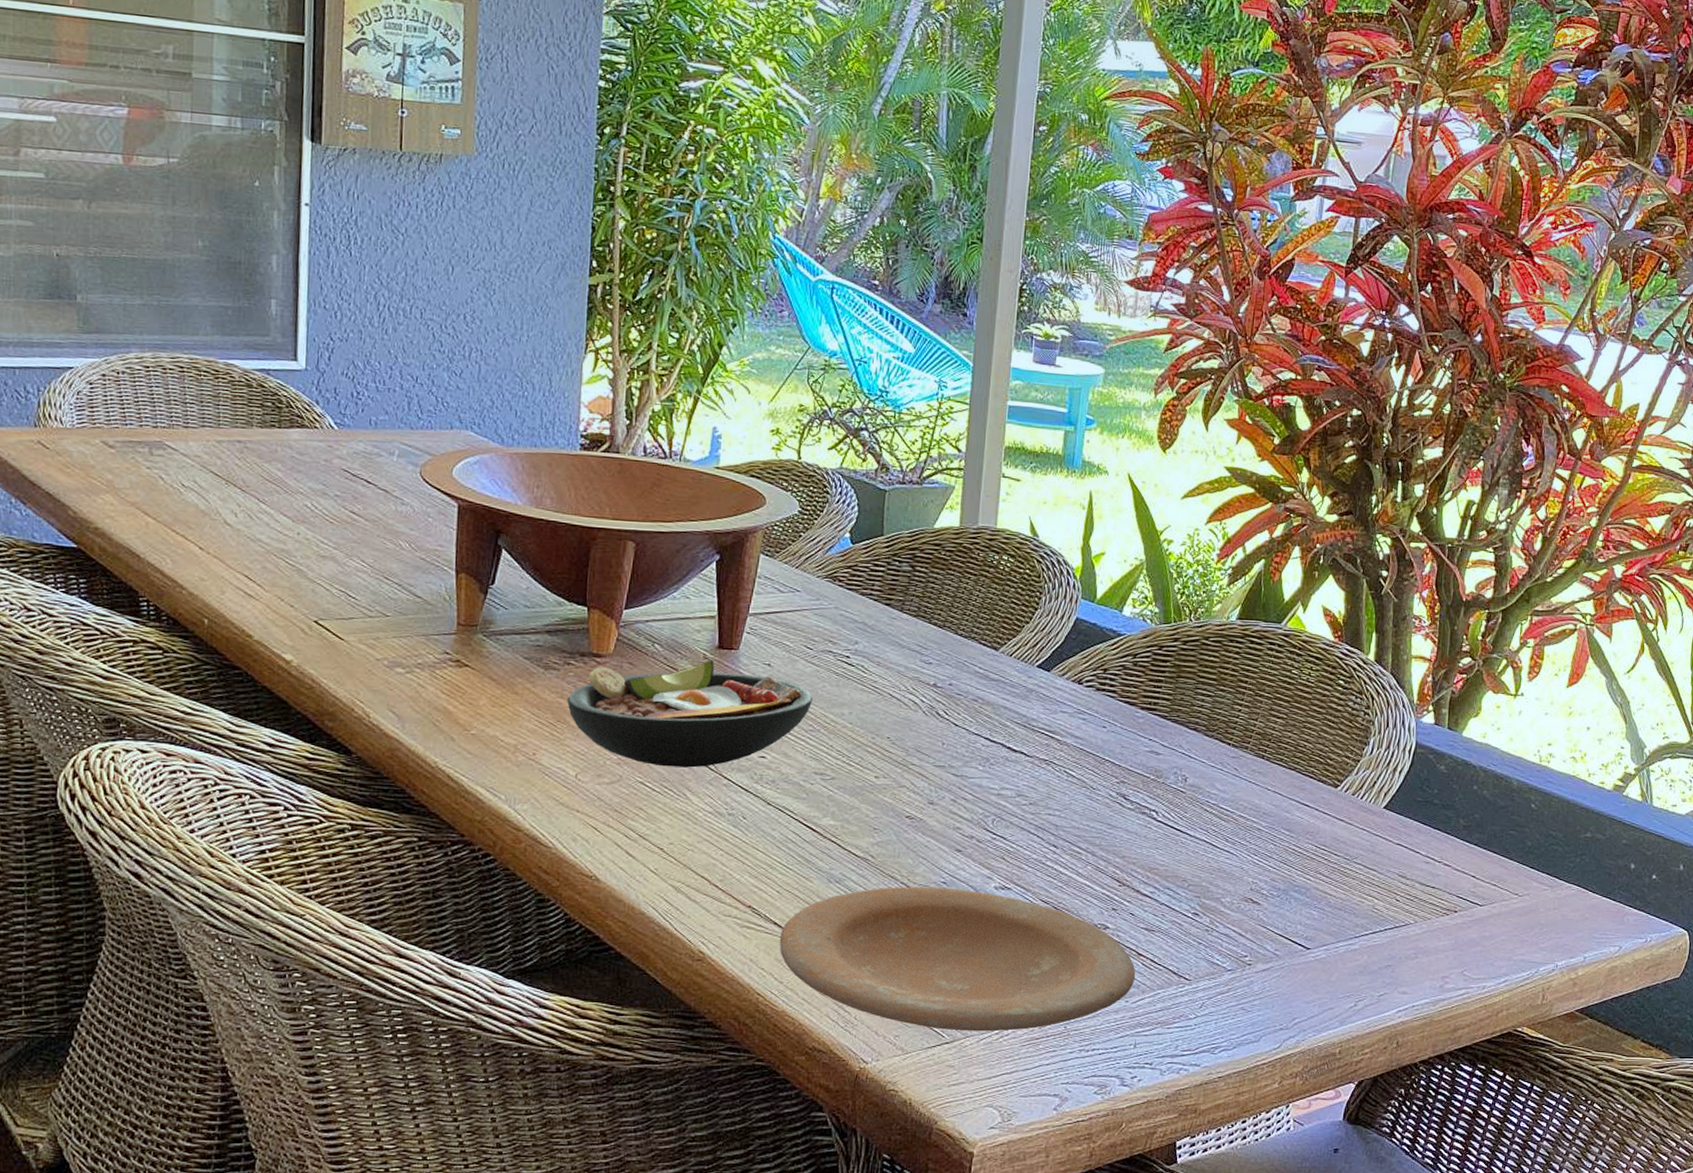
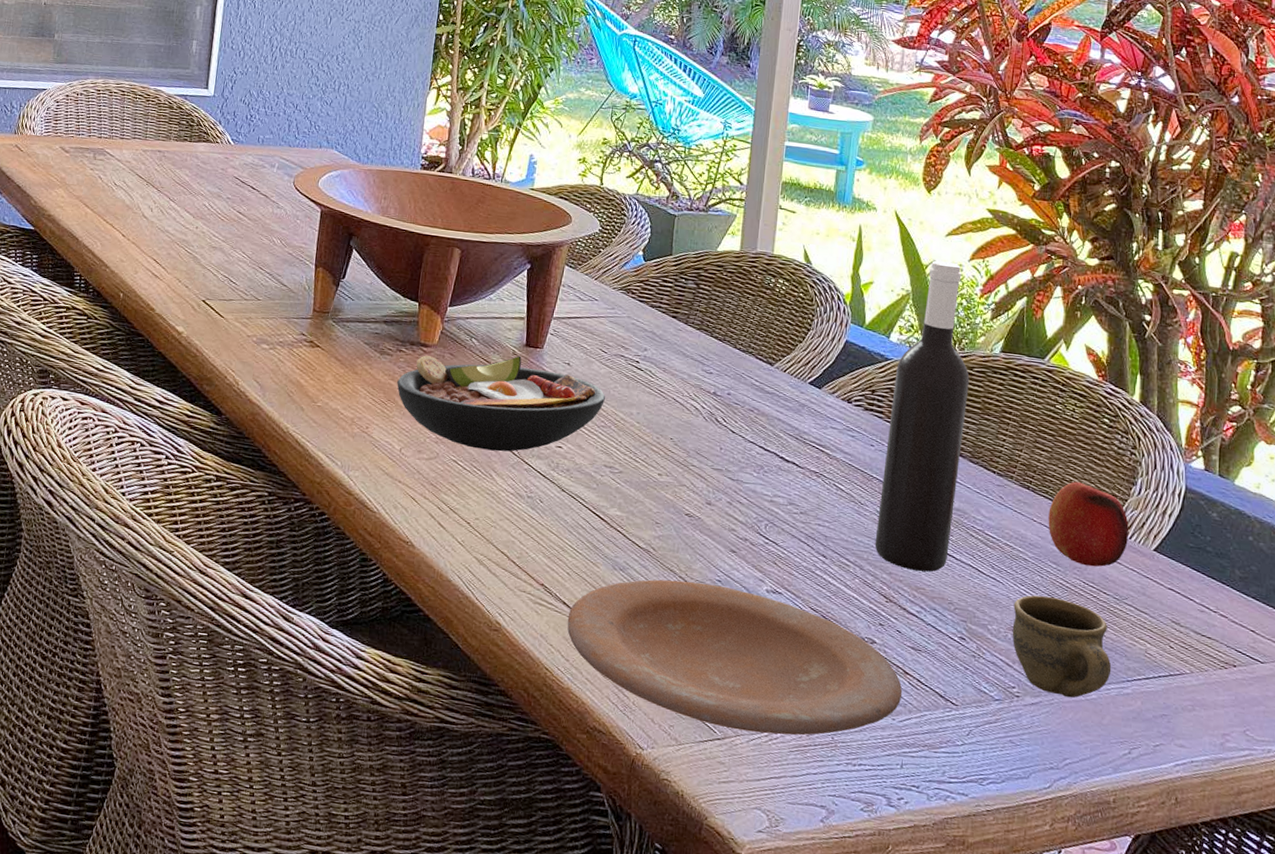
wine bottle: none [1107,525,1205,852] -> present [875,260,970,572]
cup: none [1245,863,1340,960] -> present [1012,595,1112,698]
fruit: none [1282,746,1361,830] -> present [1048,481,1129,567]

